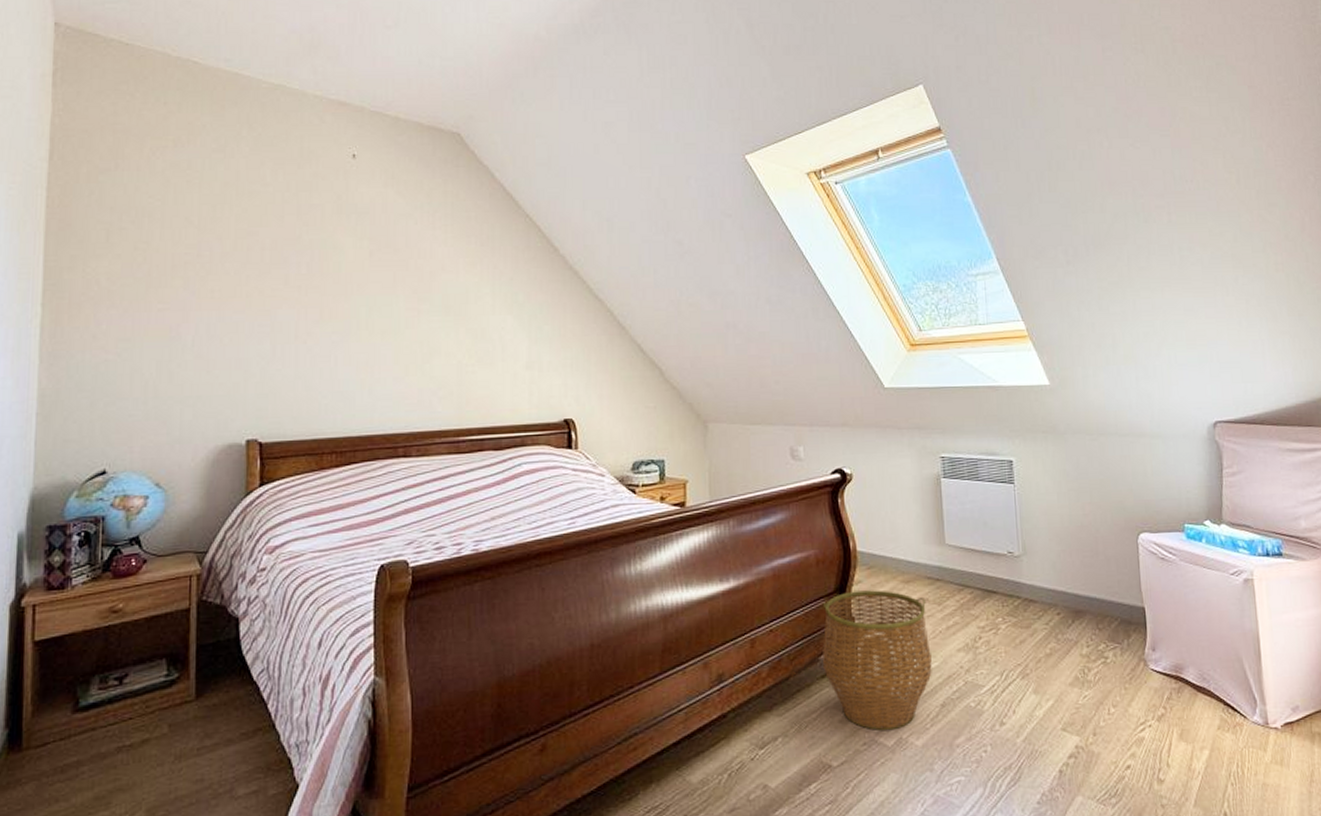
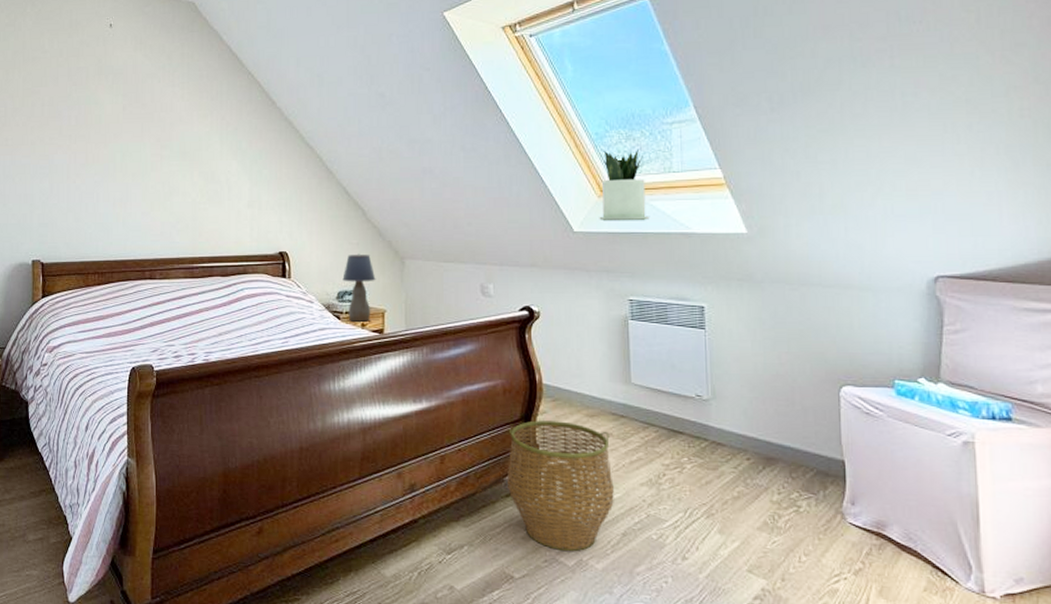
table lamp: none [638,418,676,495] -> present [342,254,376,322]
planter: none [909,301,959,376] -> present [599,149,650,222]

